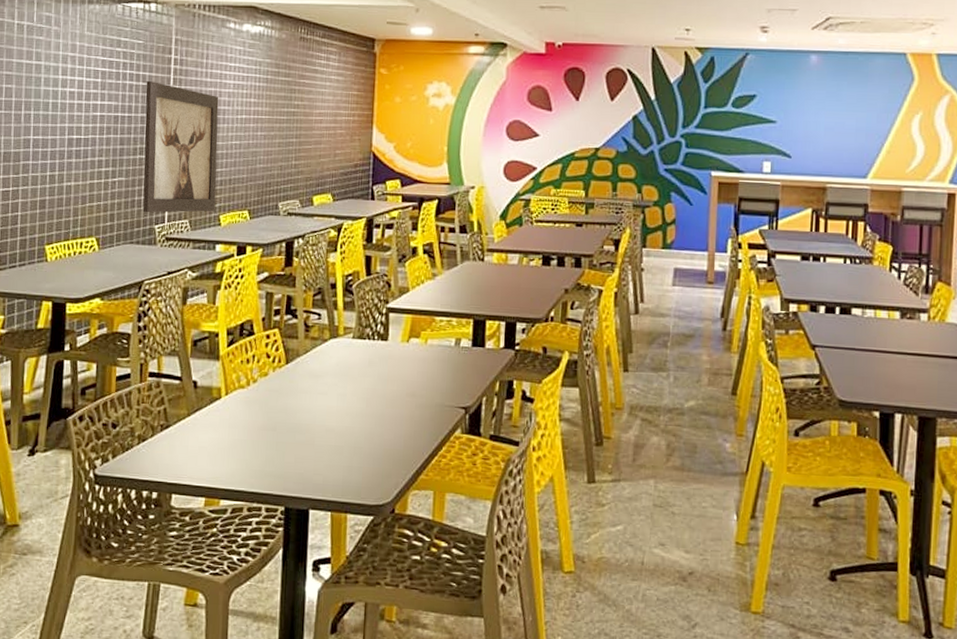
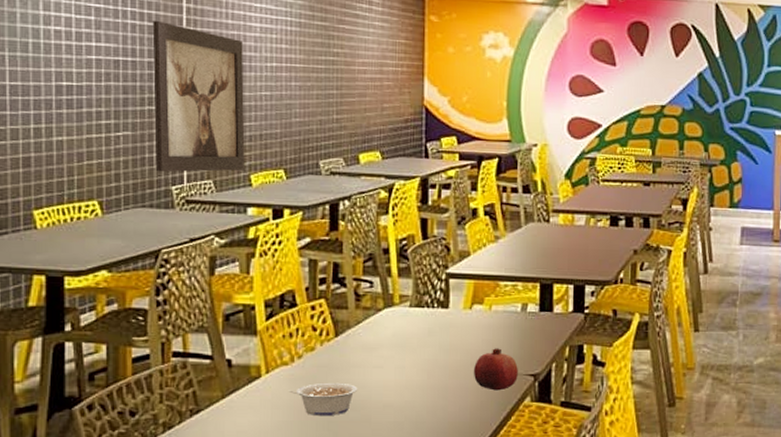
legume: none [245,406,304,438] -> present [290,382,358,417]
fruit: none [408,380,450,421] -> present [473,348,518,391]

